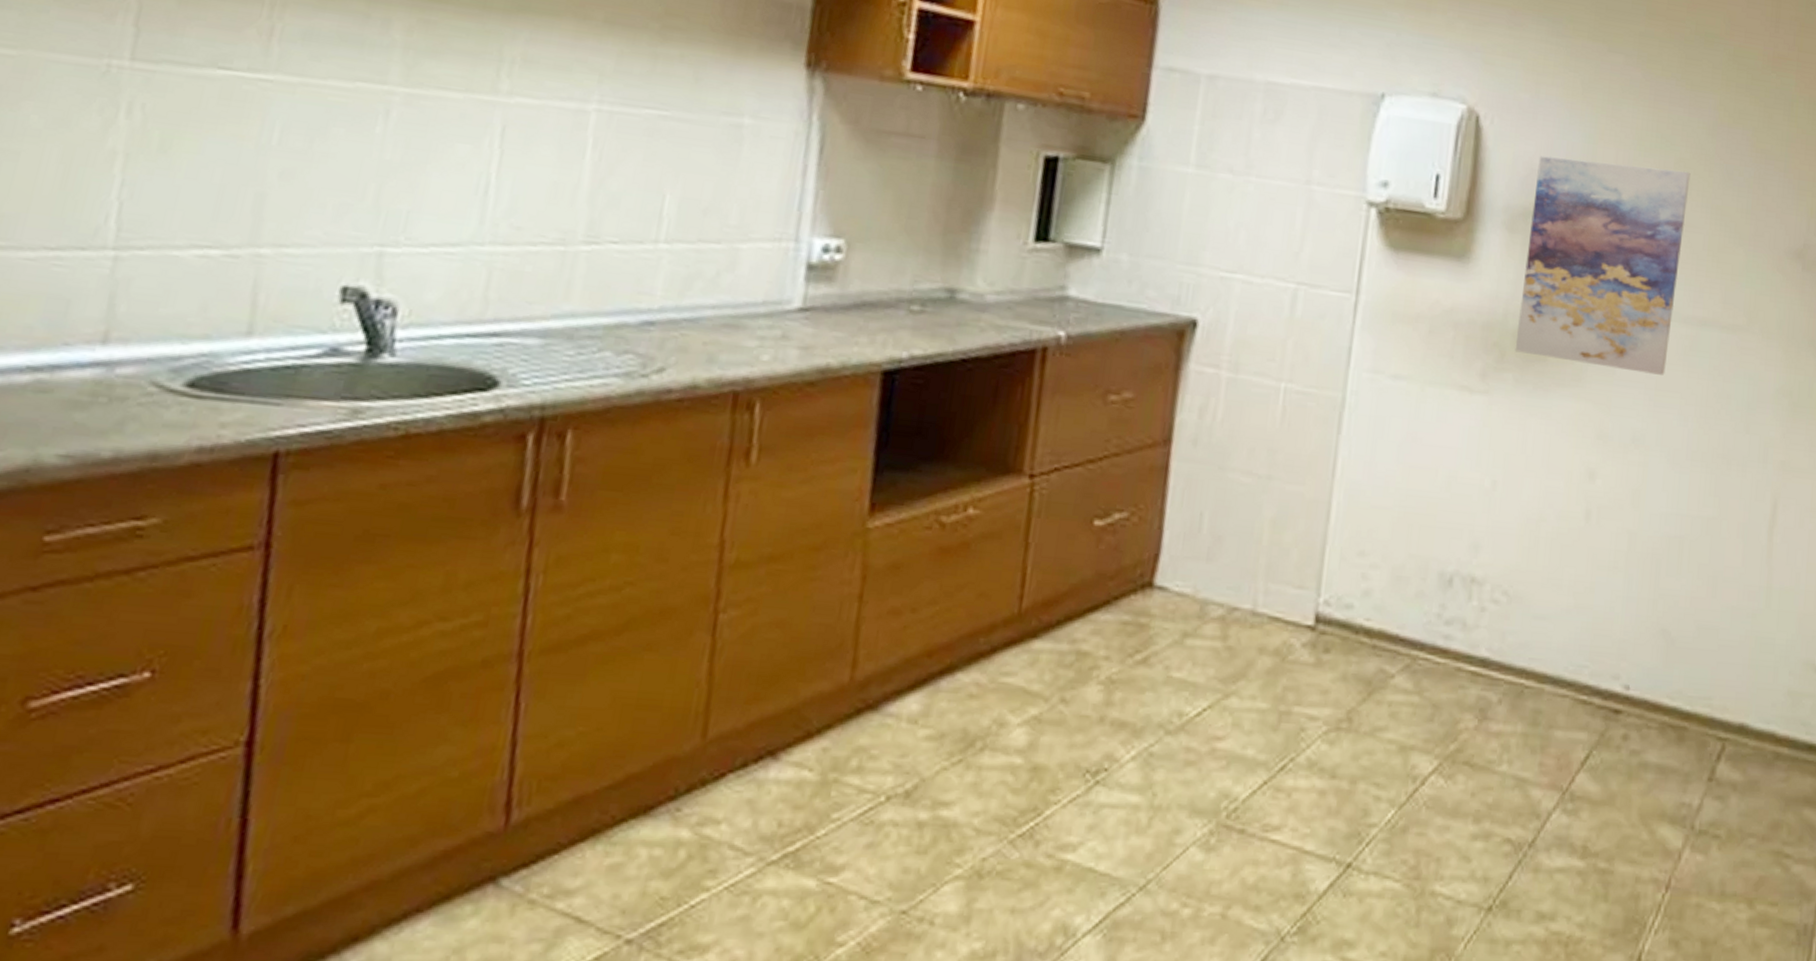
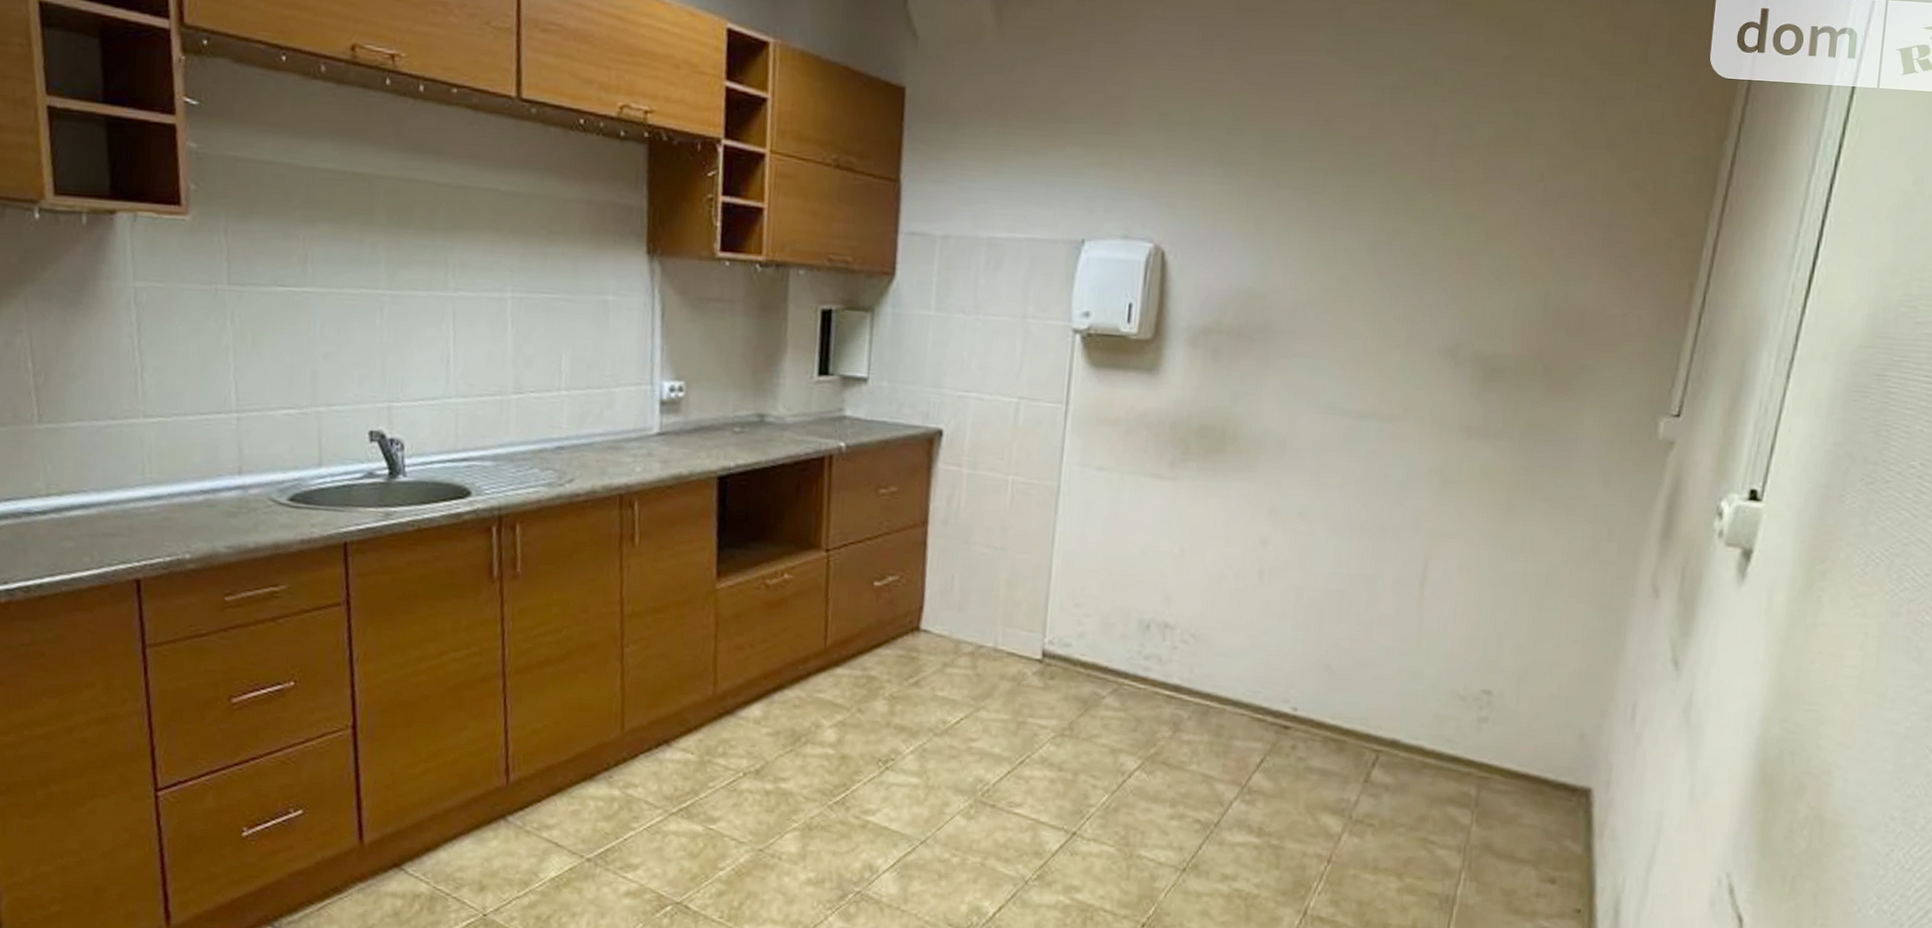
wall art: present [1514,155,1691,375] -> none [1198,282,1352,460]

